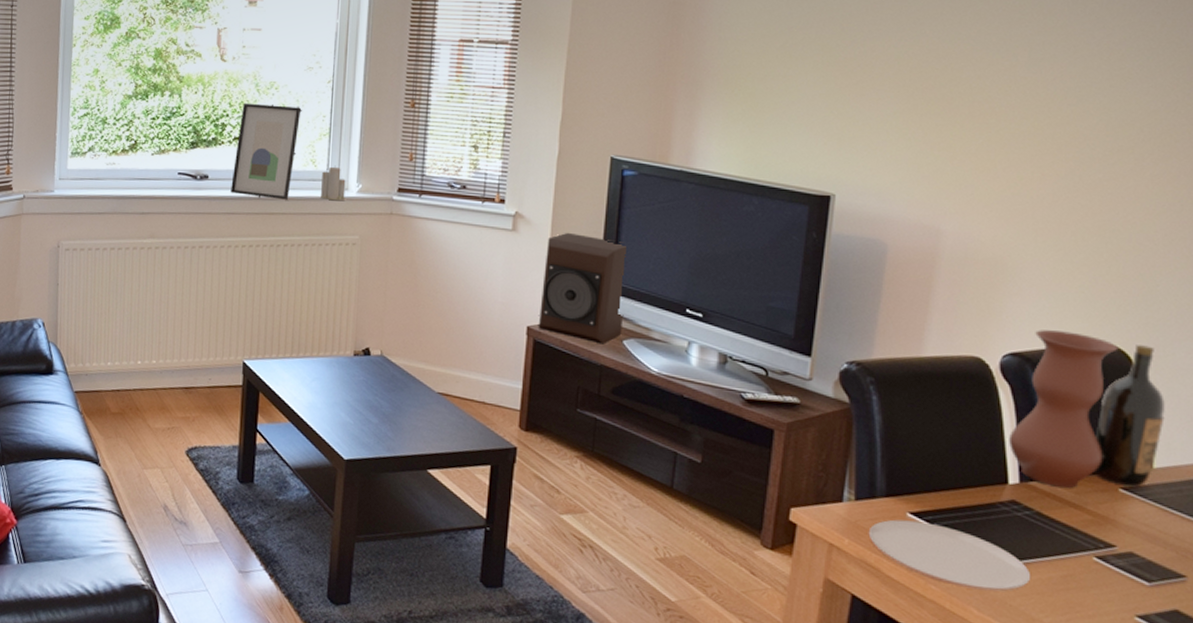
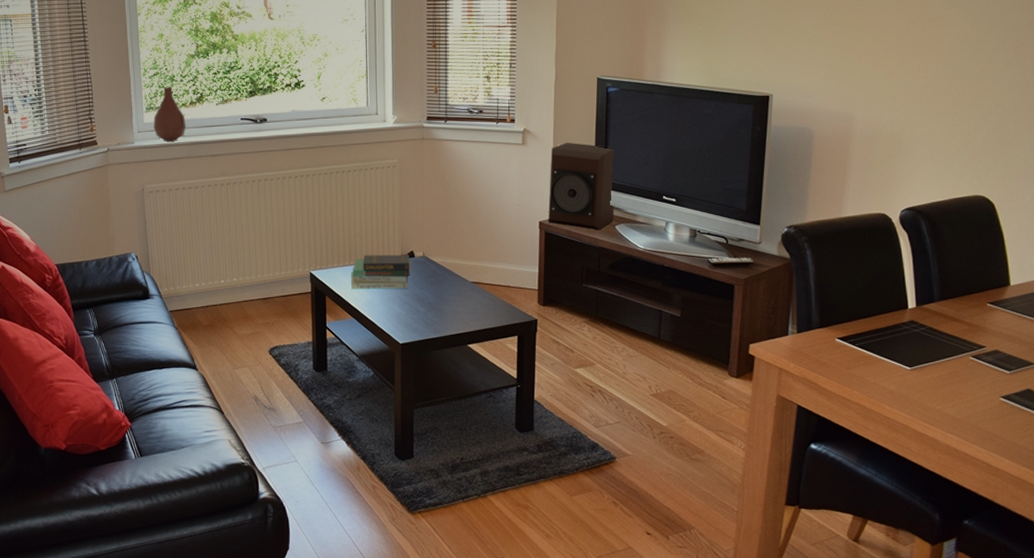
vase: none [77,130,115,193] -> present [153,87,186,141]
picture frame: present [230,103,303,200] -> none [287,53,343,135]
books: none [291,347,367,393] -> present [351,254,412,290]
candle: present [321,165,346,201] -> none [363,102,384,132]
plate: present [868,519,1031,592] -> none [808,344,927,391]
vase: present [1009,330,1119,488] -> none [908,187,985,307]
wine bottle: present [1094,345,1165,486] -> none [969,193,1018,300]

